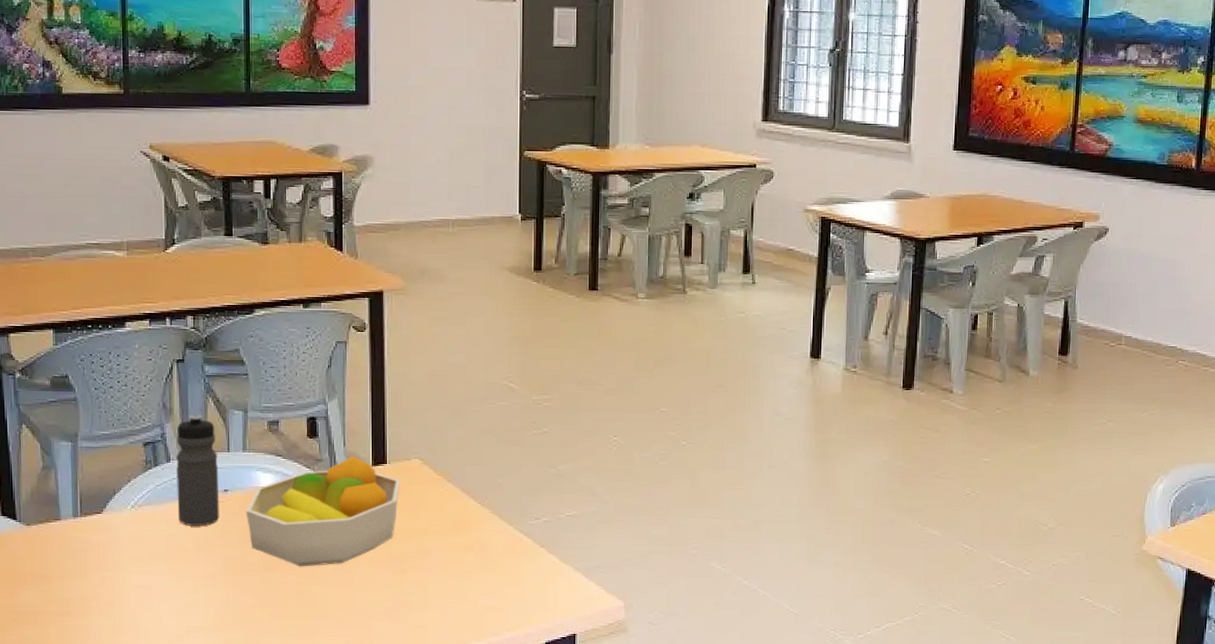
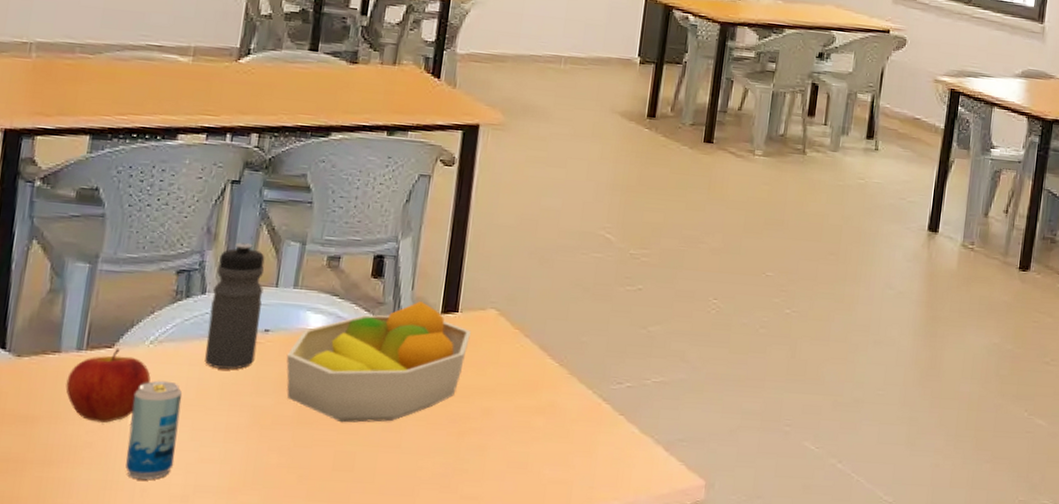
apple: none [69,513,137,577] -> present [65,348,151,423]
beverage can: none [125,539,167,623] -> present [125,380,183,480]

